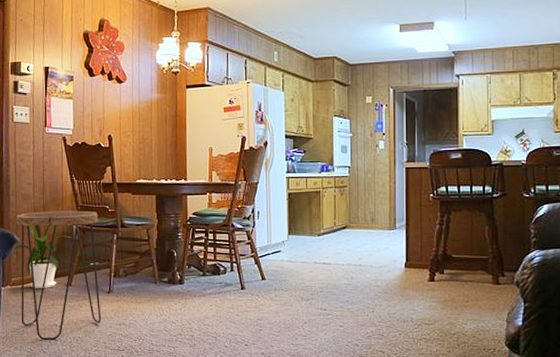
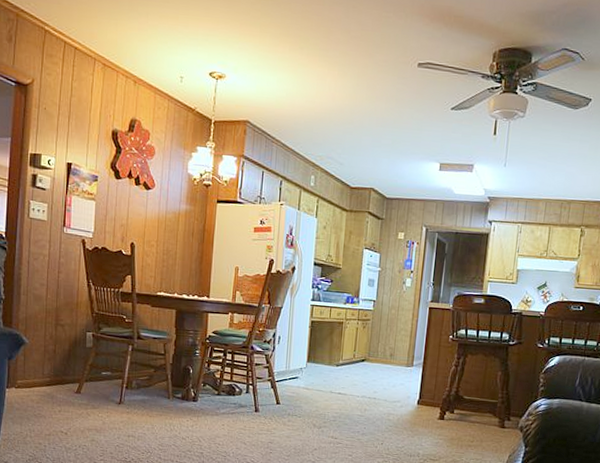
house plant: present [14,224,73,289] -> none [22,327,85,394]
side table: present [15,210,102,340] -> none [25,314,114,446]

